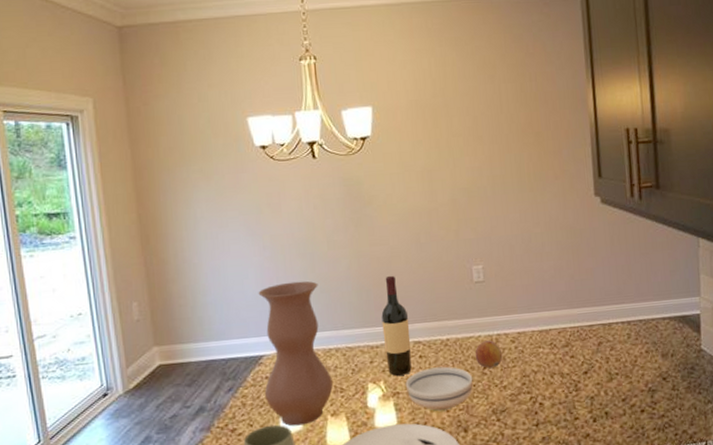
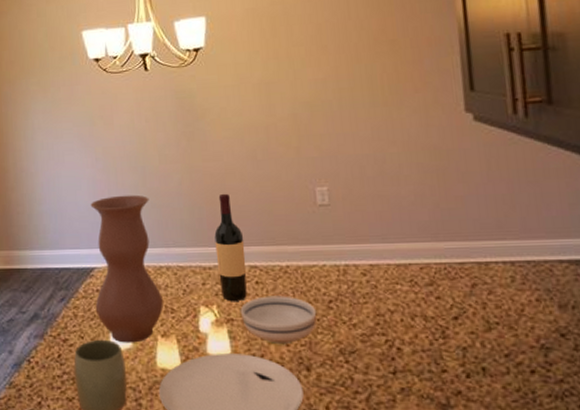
fruit: present [475,340,503,368] -> none [319,270,352,302]

